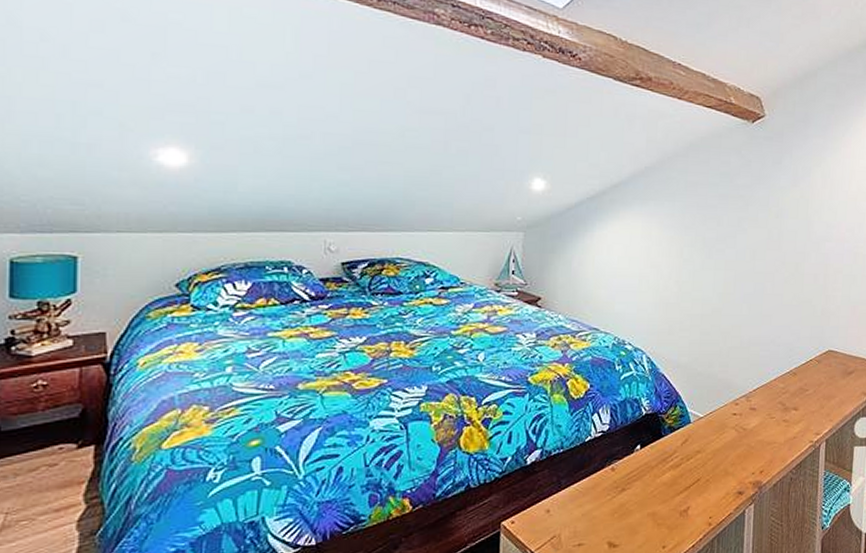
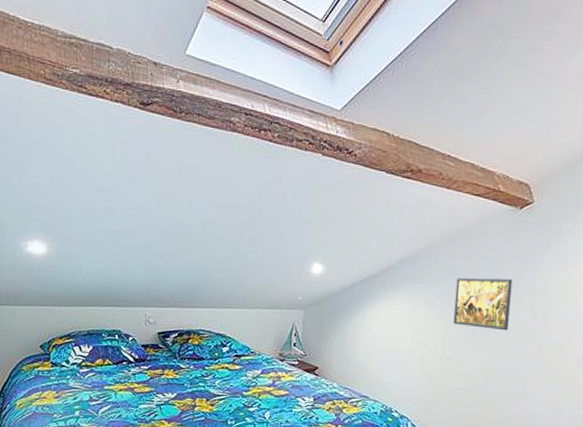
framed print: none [688,194,747,251] -> present [453,277,513,331]

